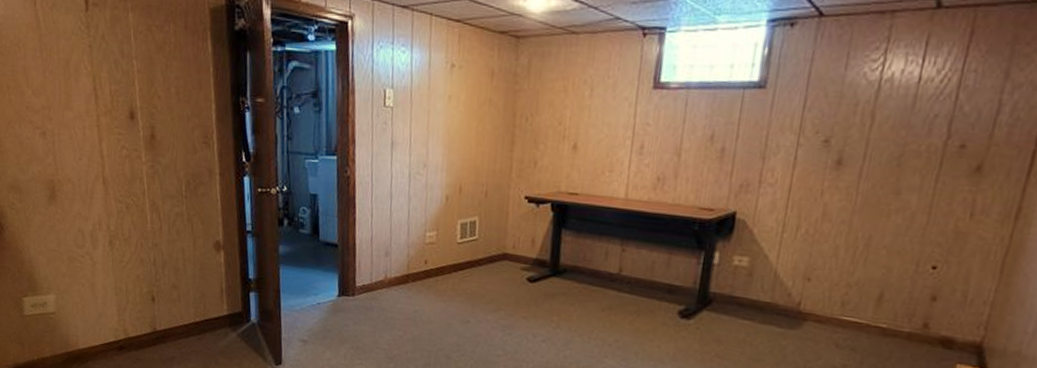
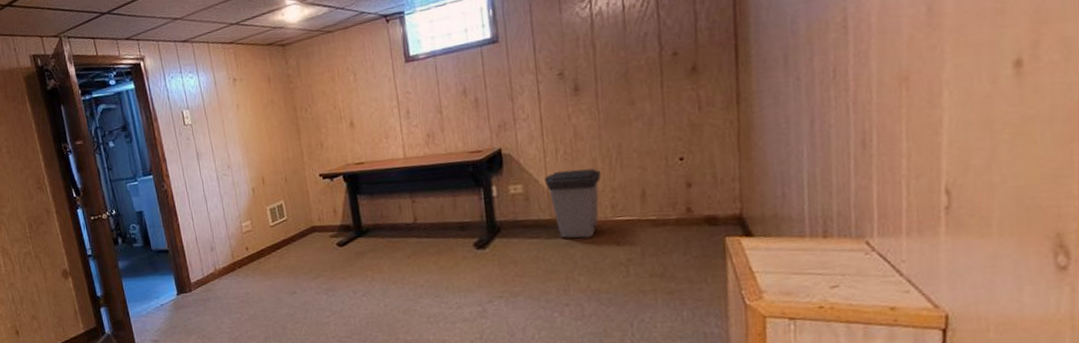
trash can: none [775,251,841,332] -> present [545,168,602,239]

